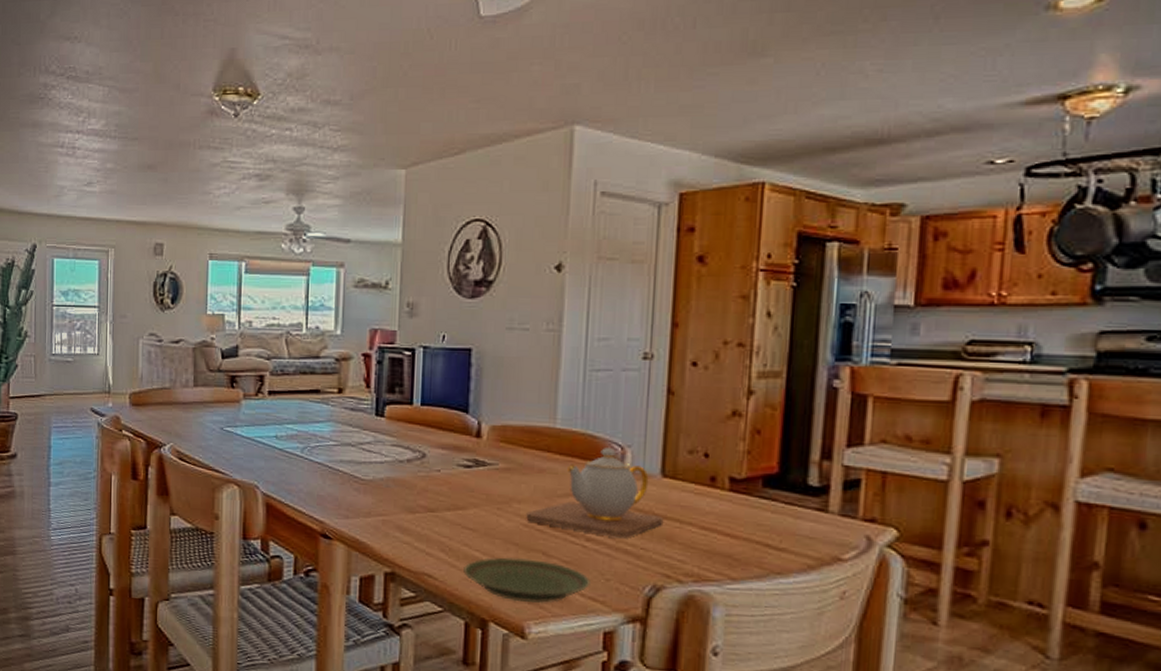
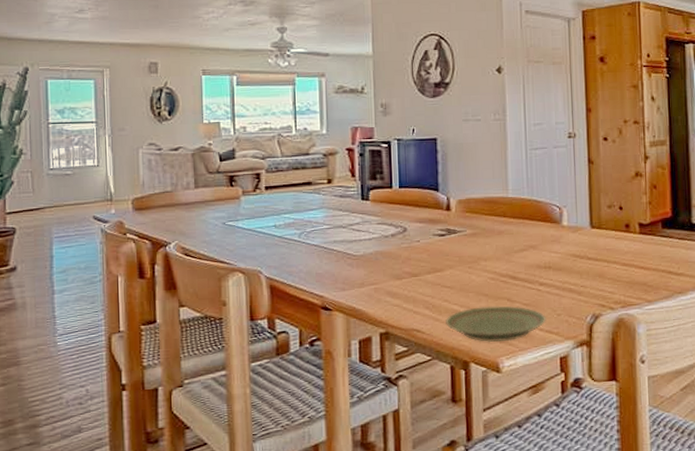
teapot: present [526,448,664,538] -> none [492,209,596,280]

